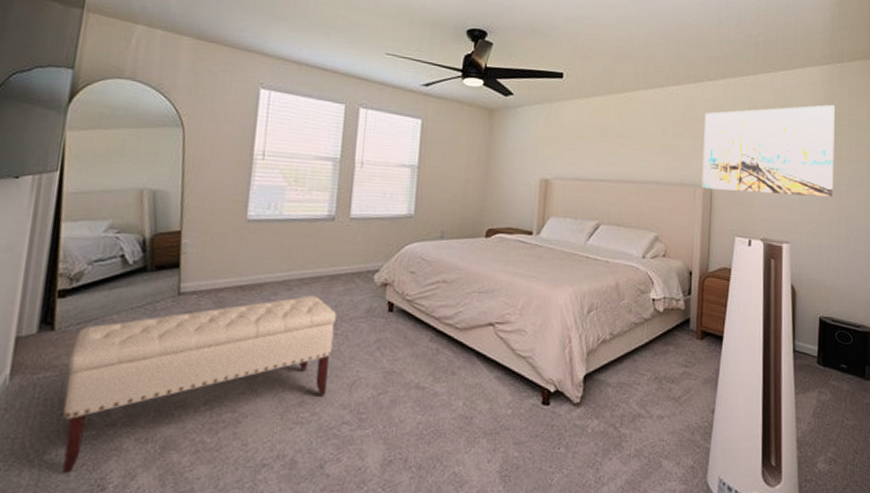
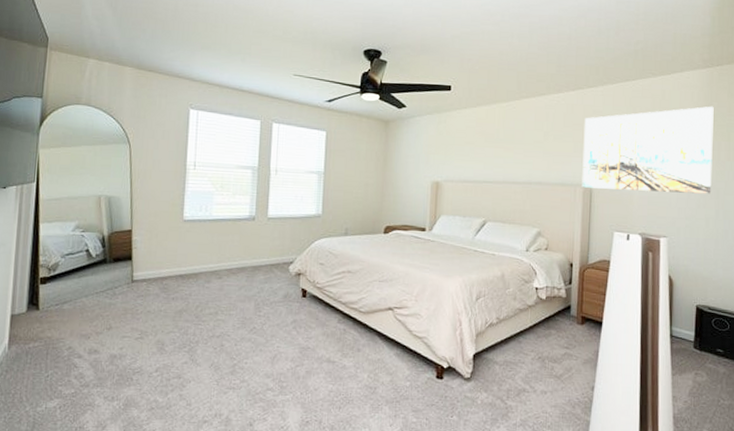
bench: present [61,295,336,475] -> none [48,283,259,423]

